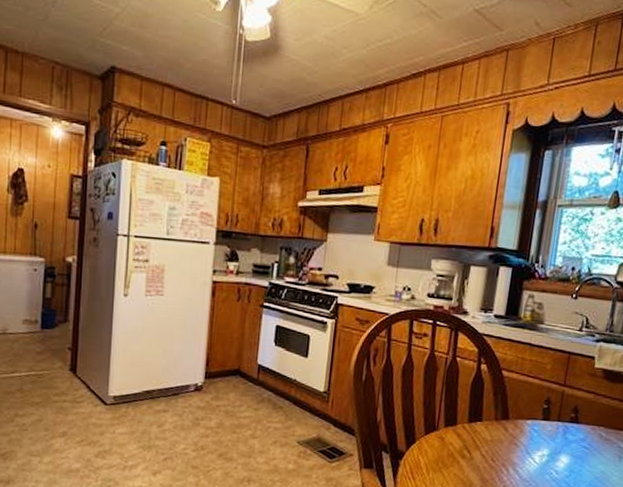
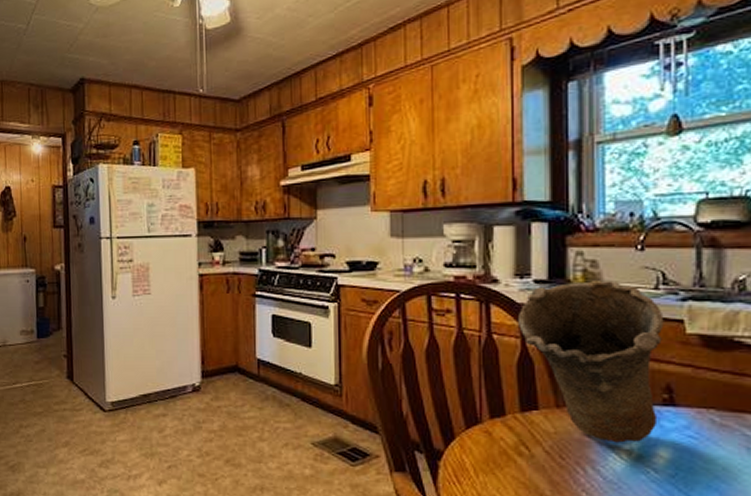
vase: none [477,320,582,450] -> present [519,281,664,443]

